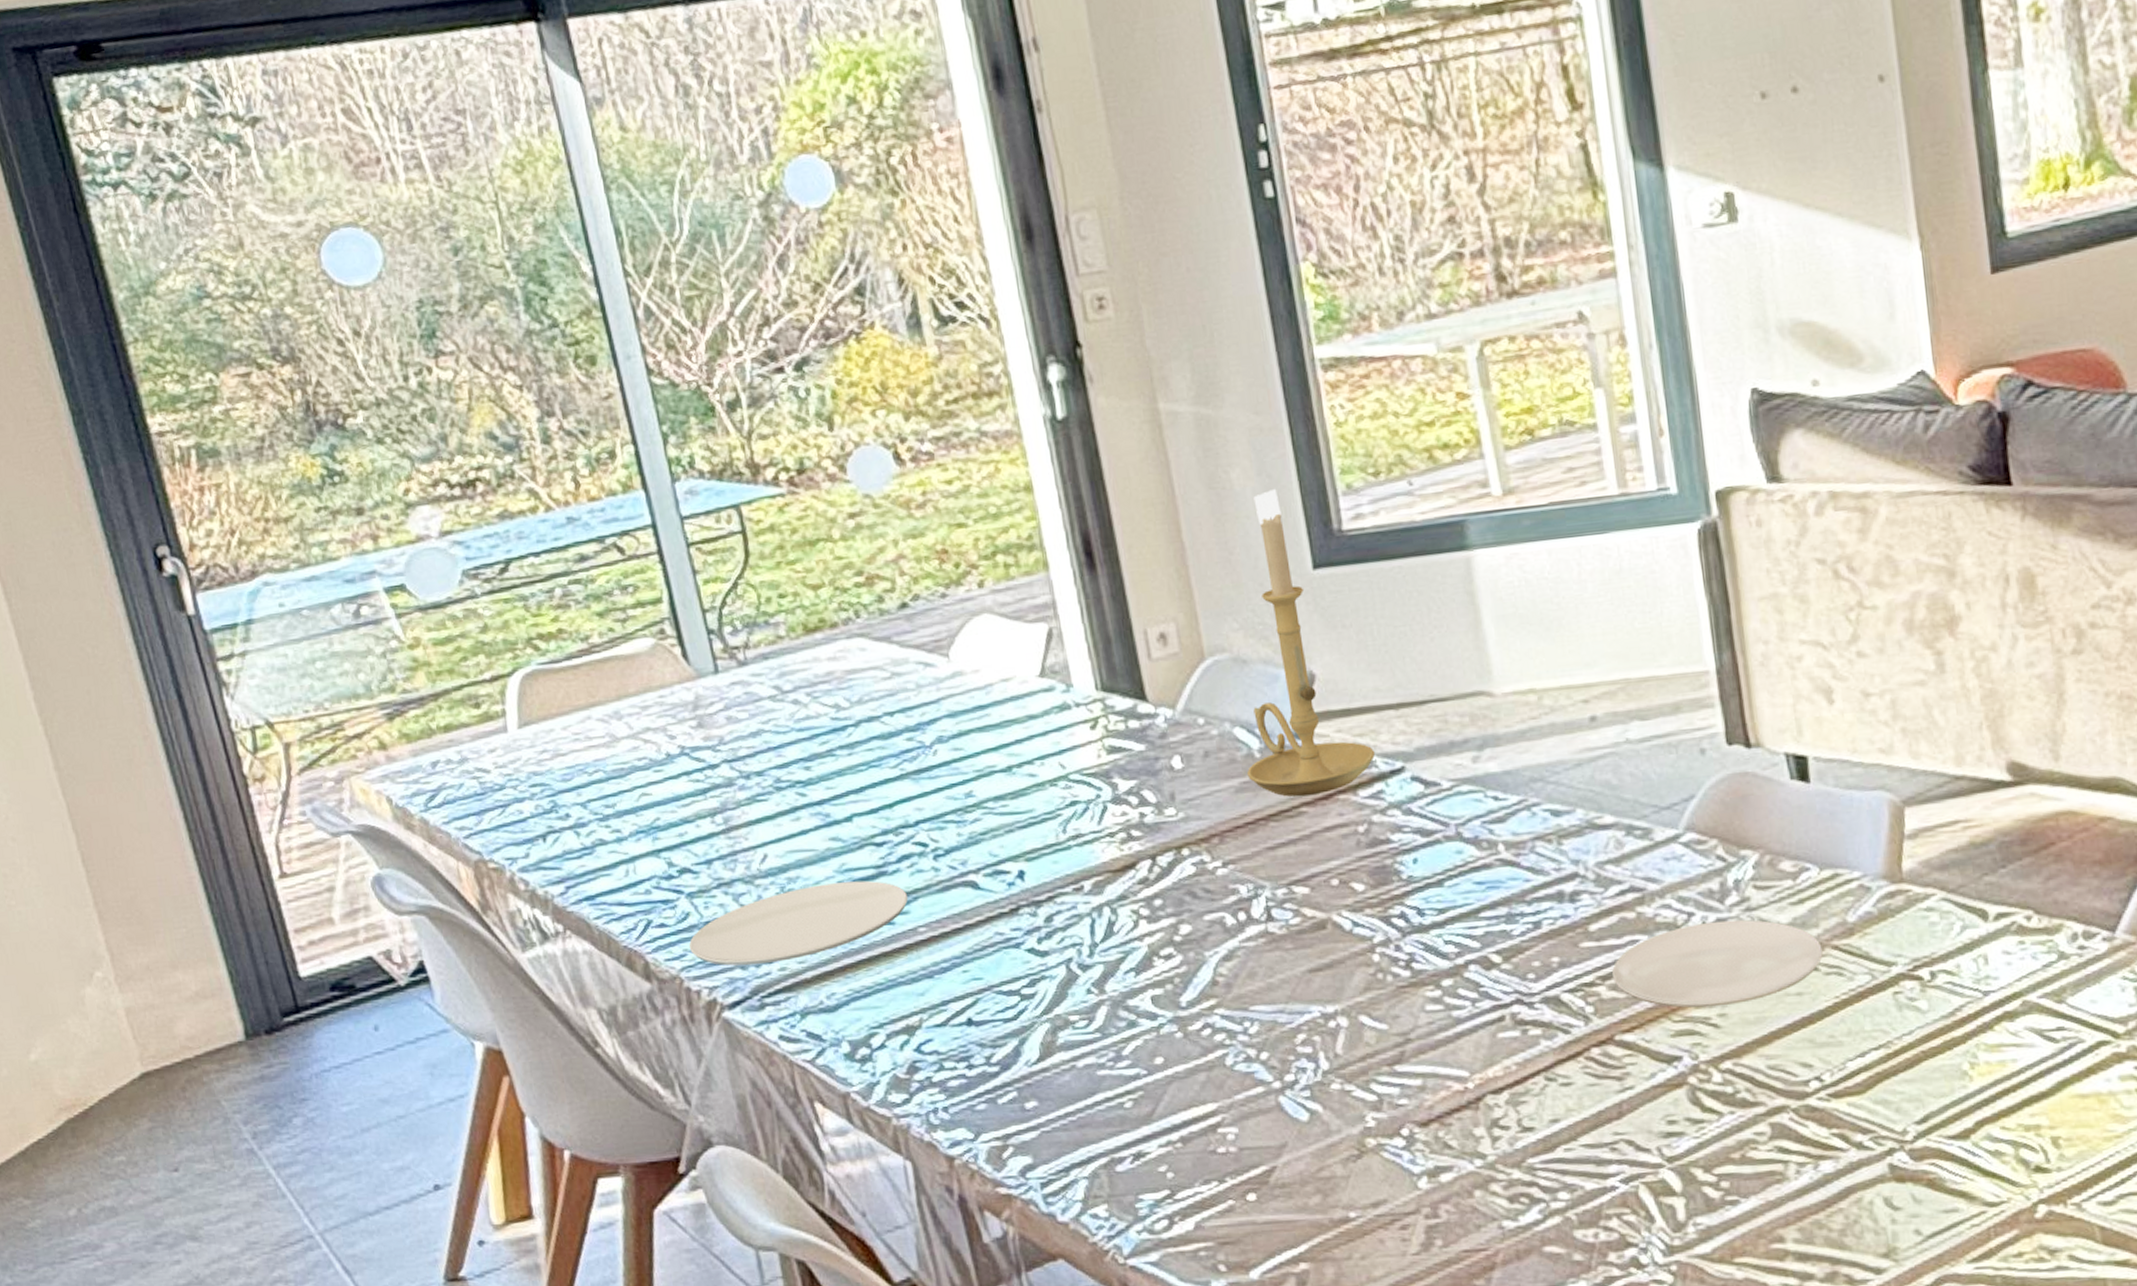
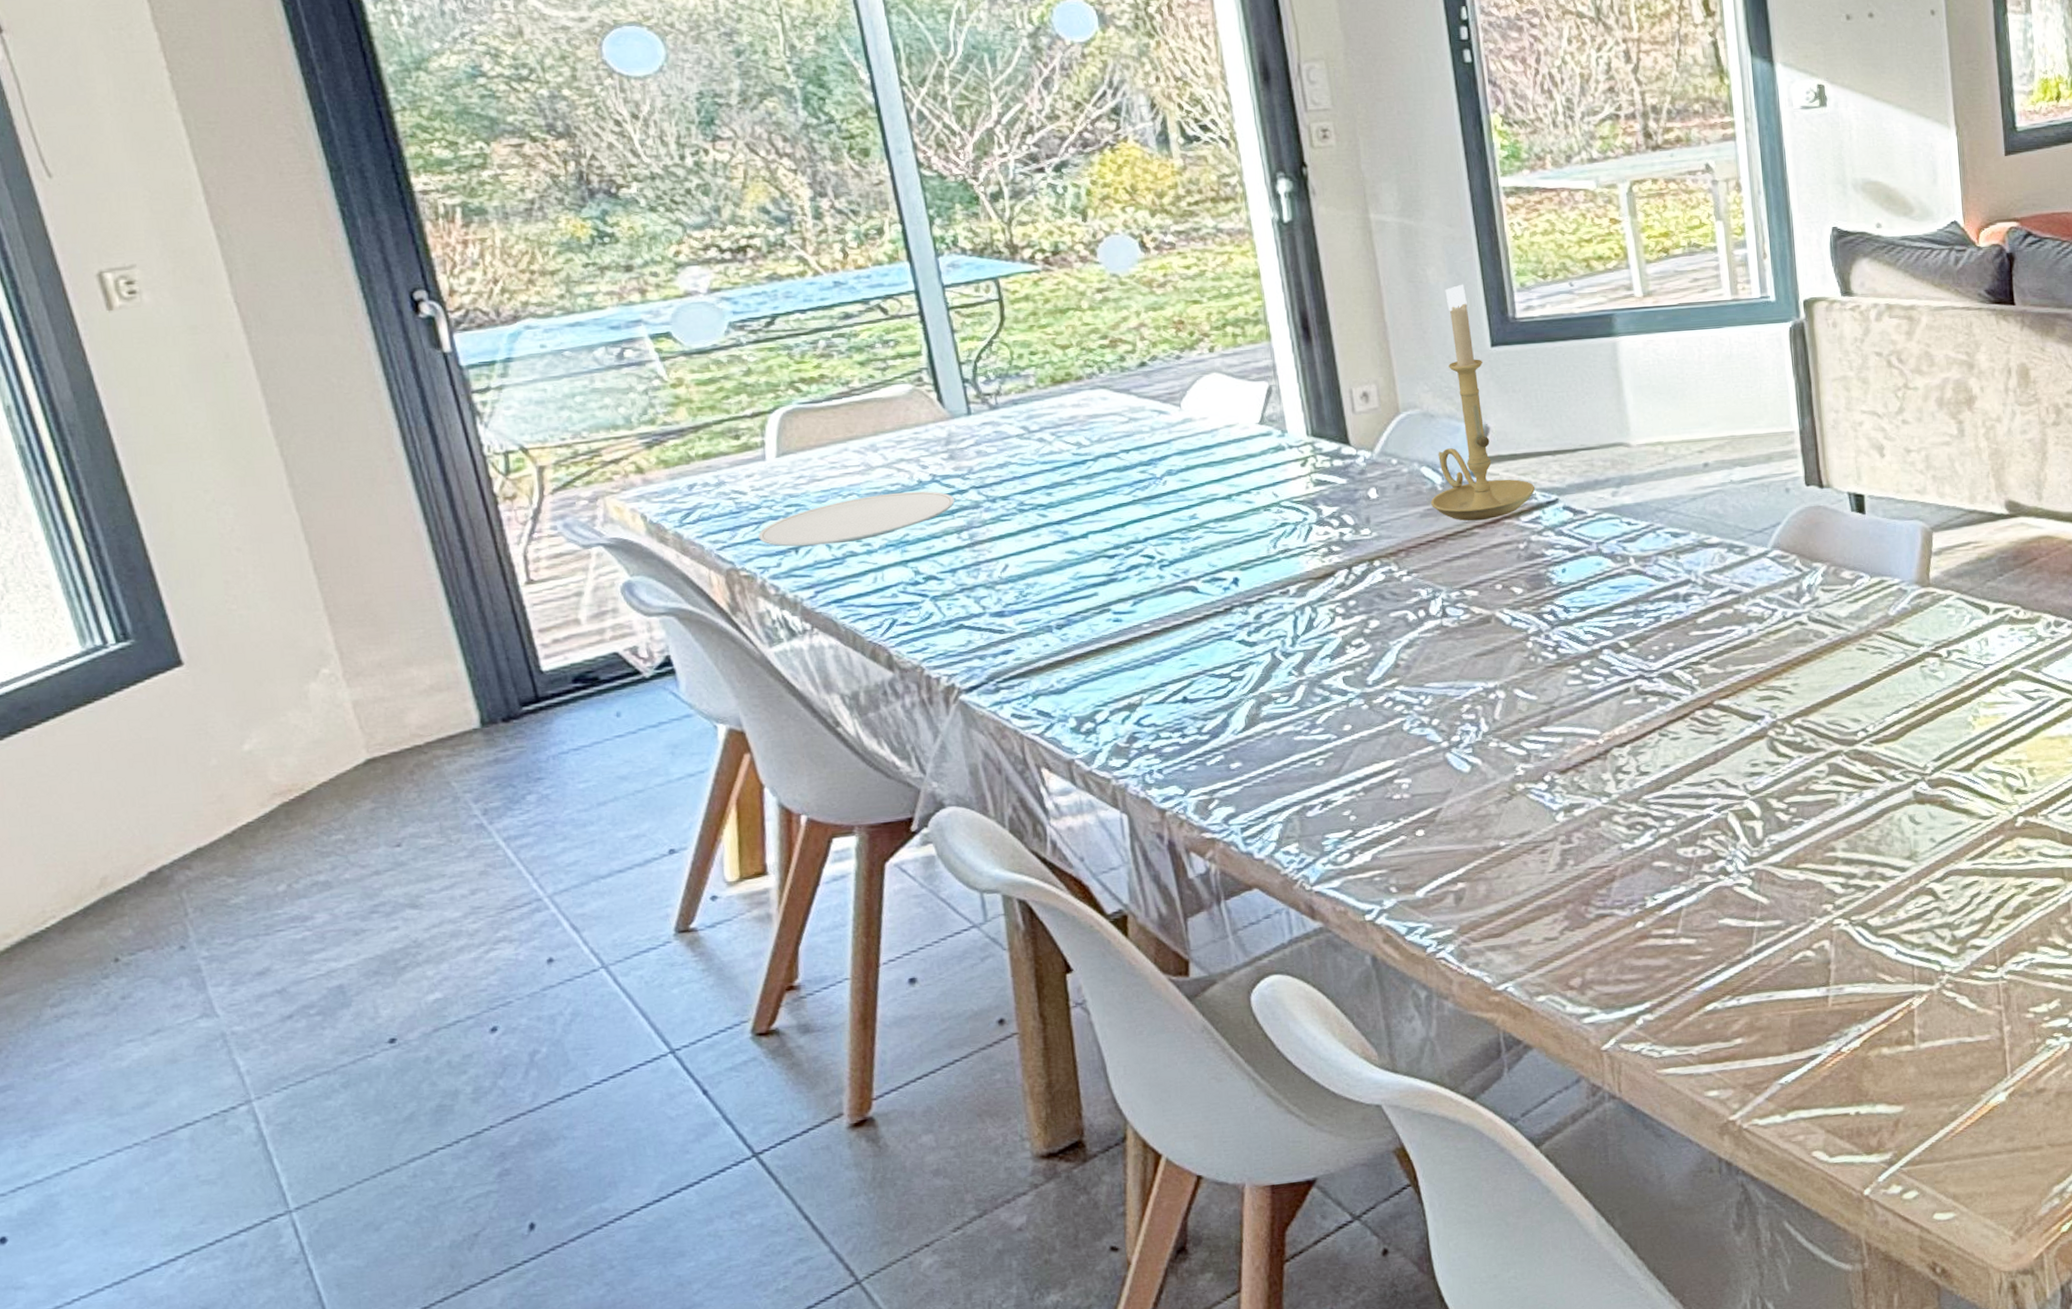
plate: none [505,766,706,834] -> present [758,491,954,547]
plate: present [689,880,908,966] -> none [931,586,1134,657]
plate: present [1612,919,1823,1008] -> none [1714,614,1871,680]

